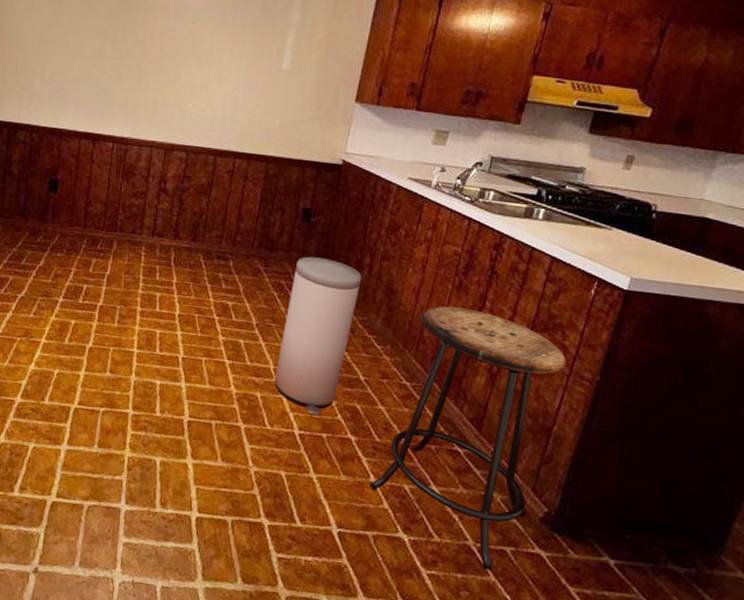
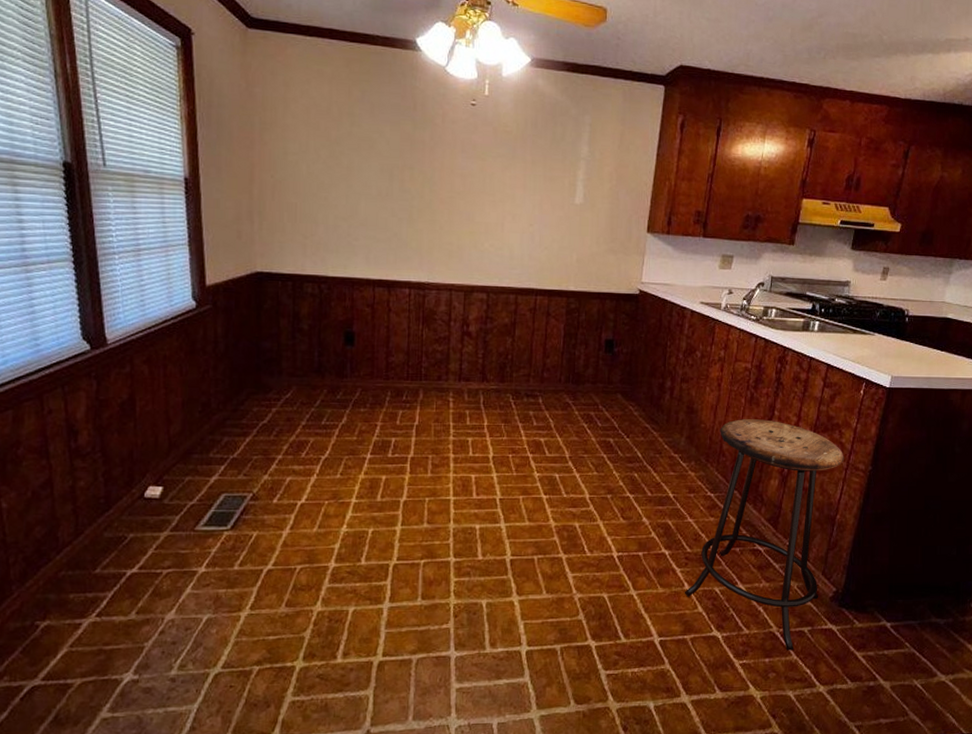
pedal bin: present [274,256,362,416] -> none [590,386,665,537]

